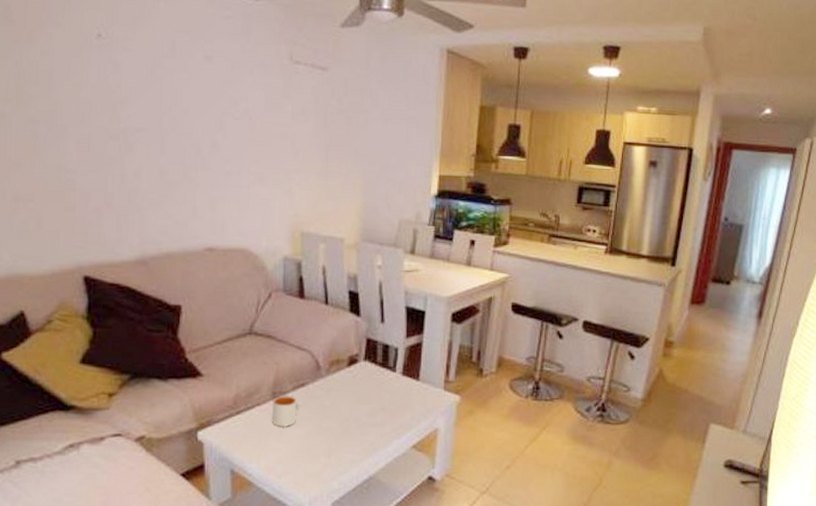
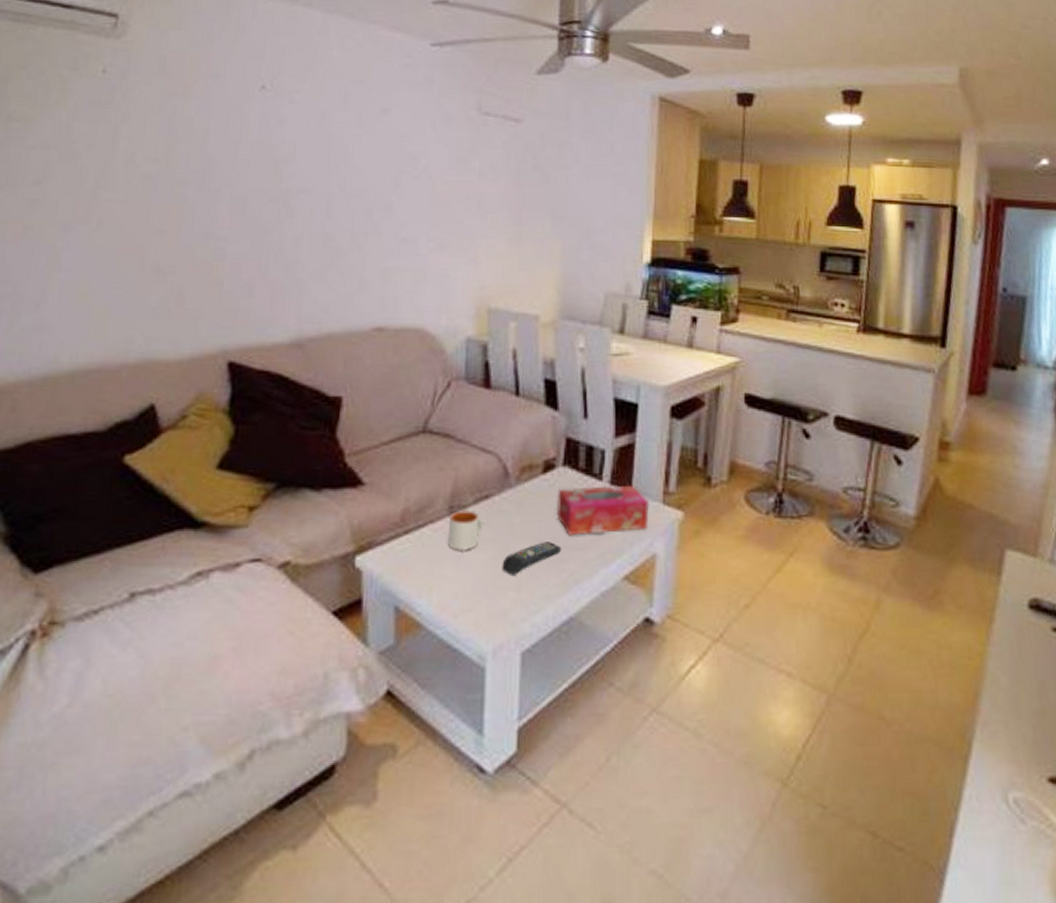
remote control: none [315,420,362,445] -> present [502,542,561,575]
tissue box: none [359,375,434,415] -> present [557,484,650,536]

